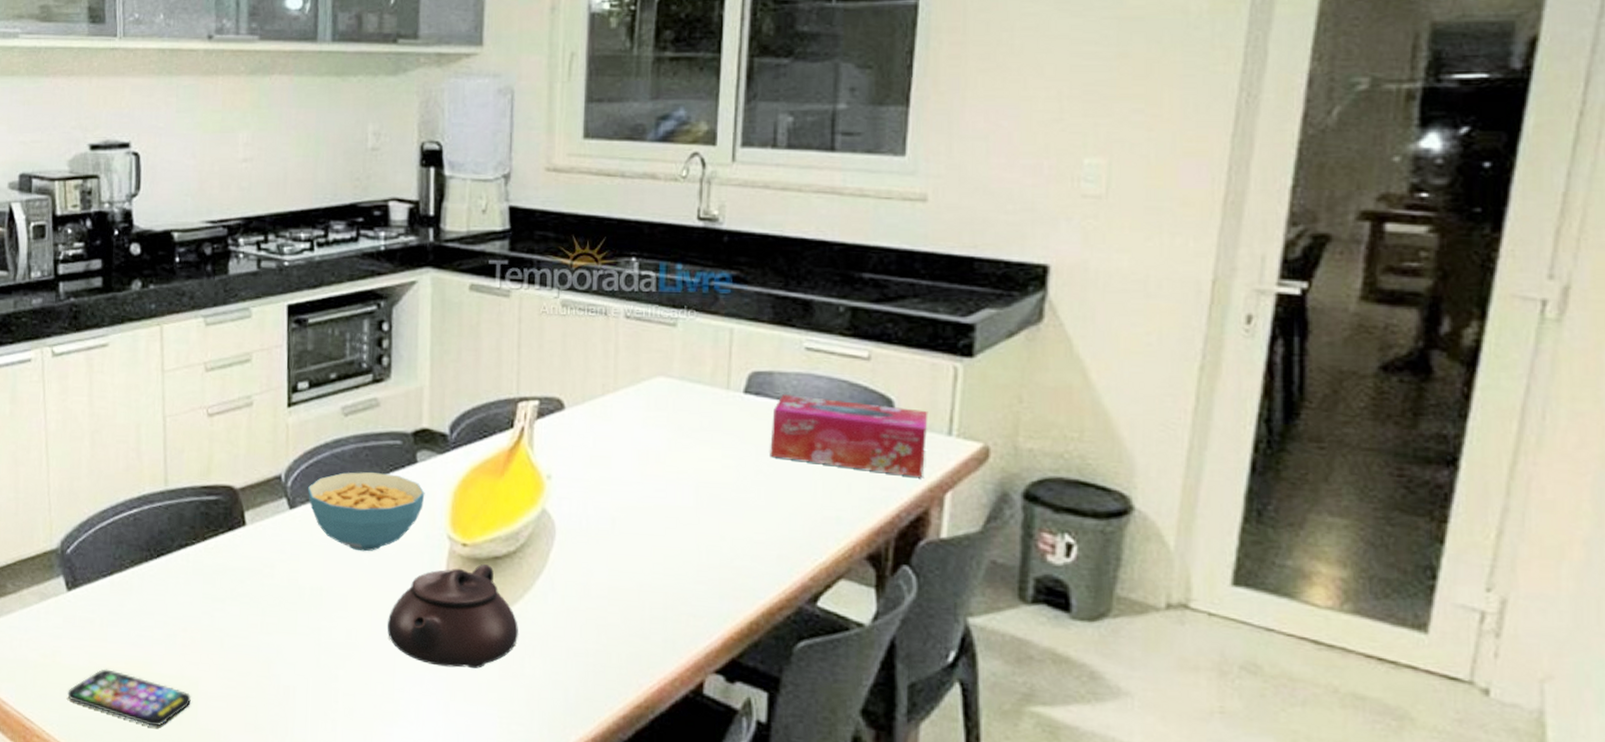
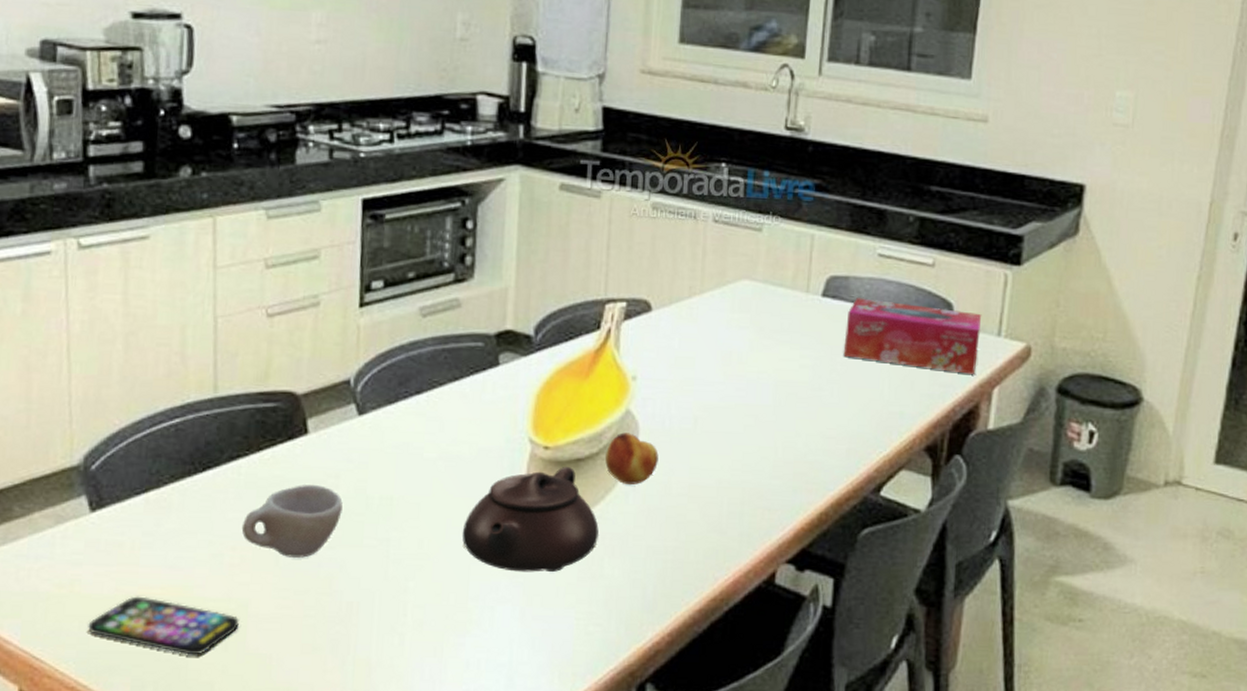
cup: none [191,573,278,642] -> present [241,485,343,559]
cereal bowl: present [307,471,425,552] -> none [379,374,507,458]
fruit: none [523,531,576,585] -> present [605,432,659,485]

